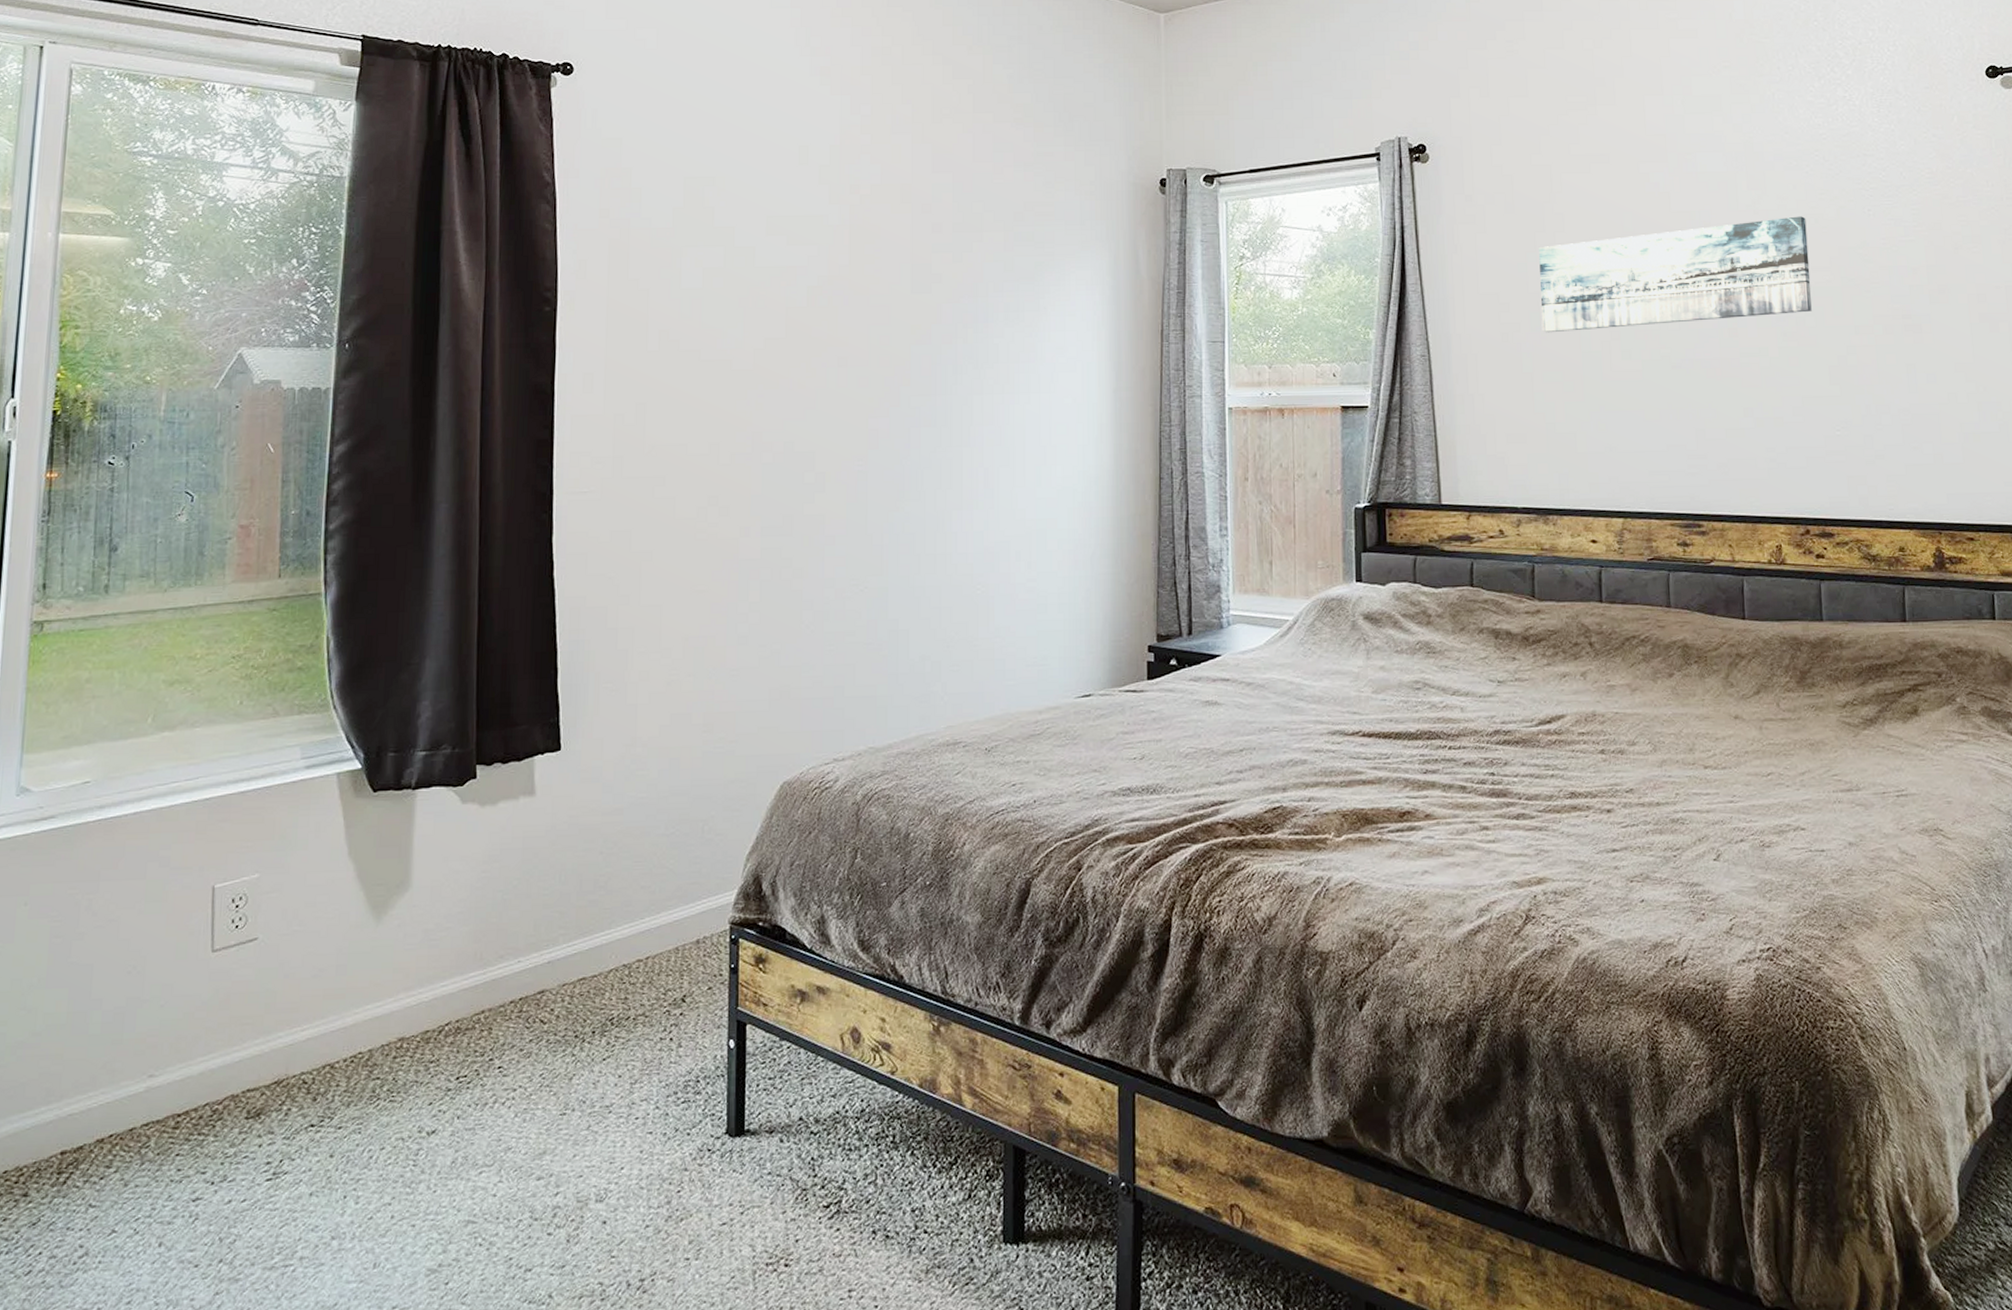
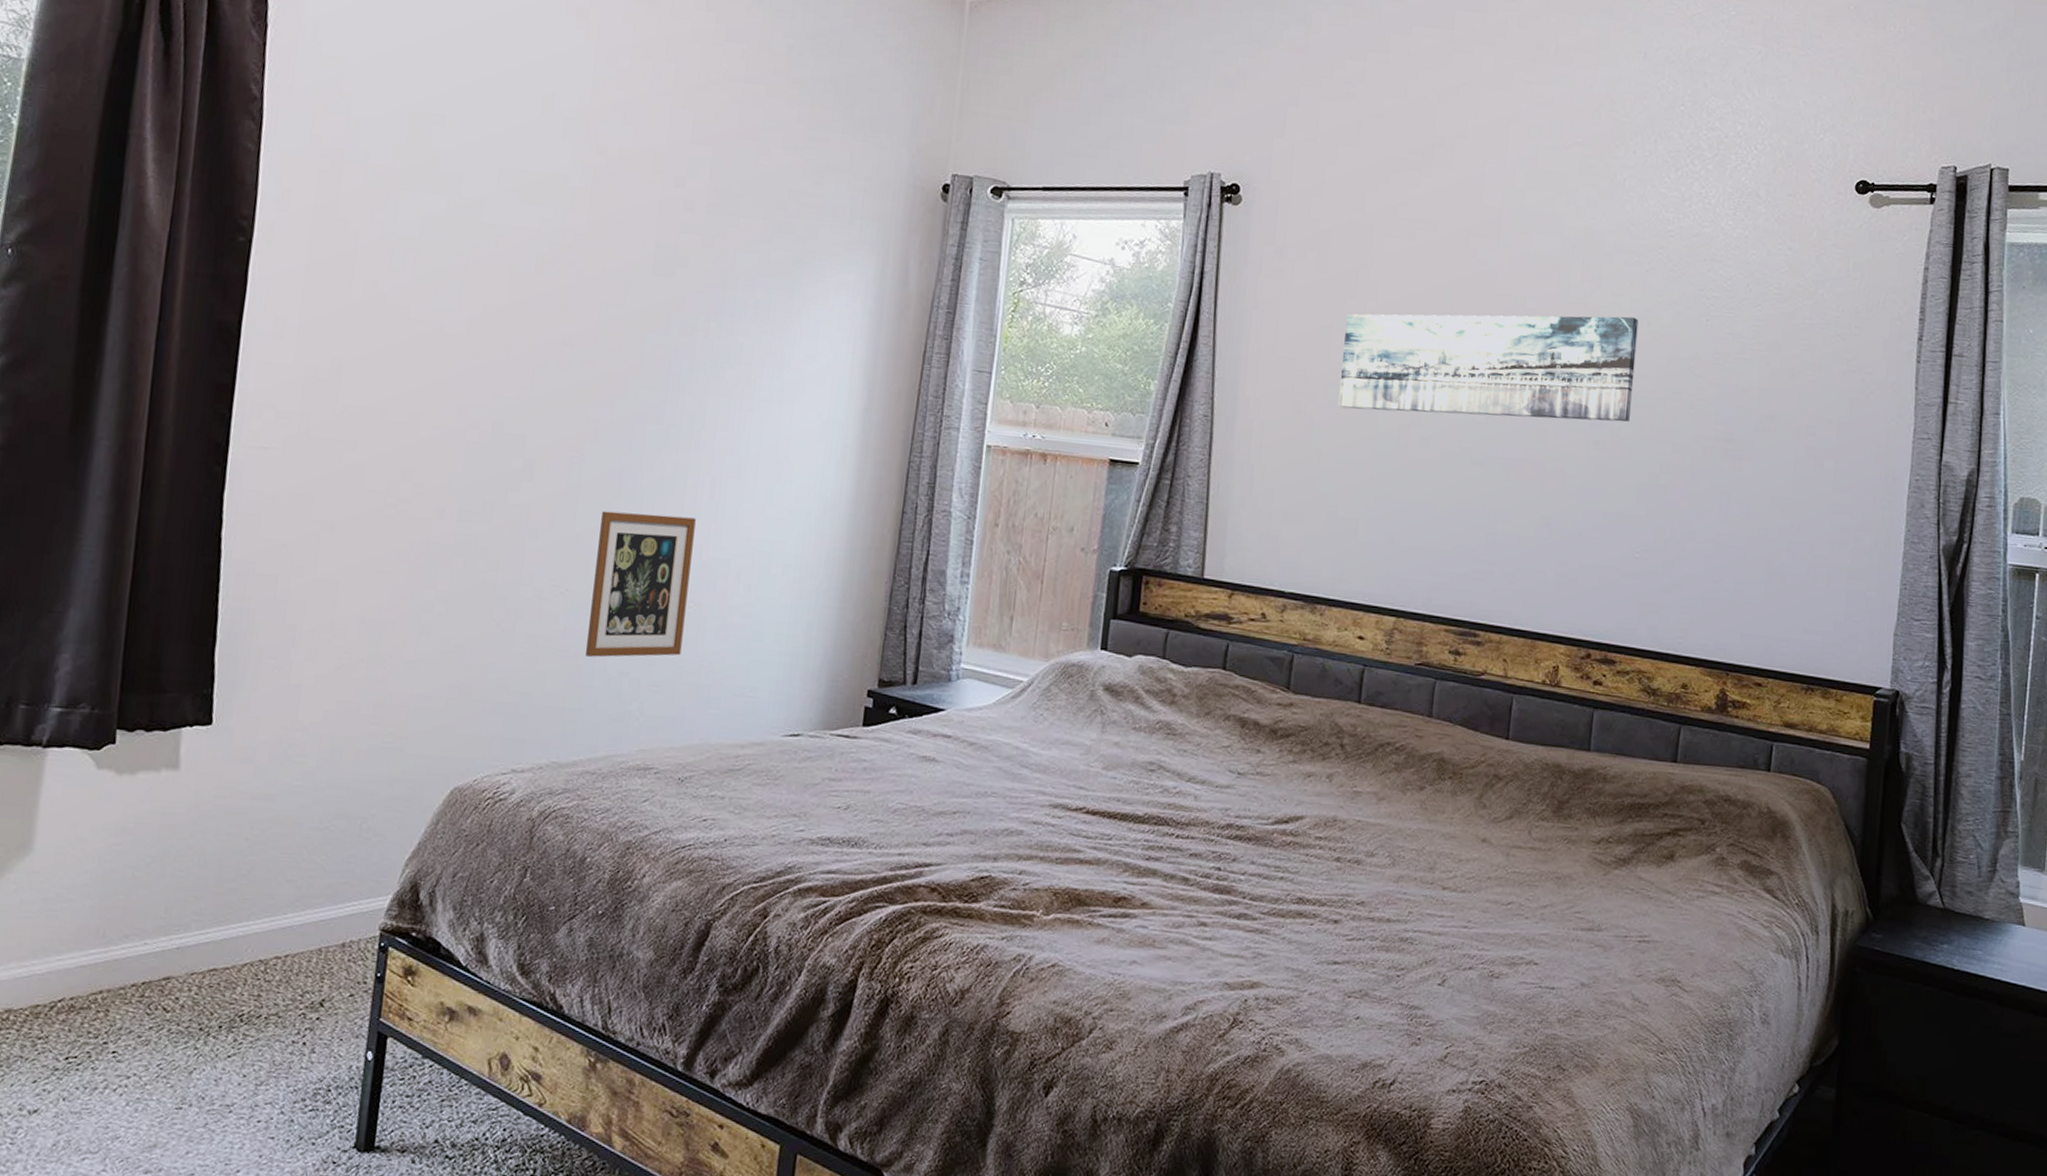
picture frame: none [889,507,975,646] -> present [586,511,696,658]

